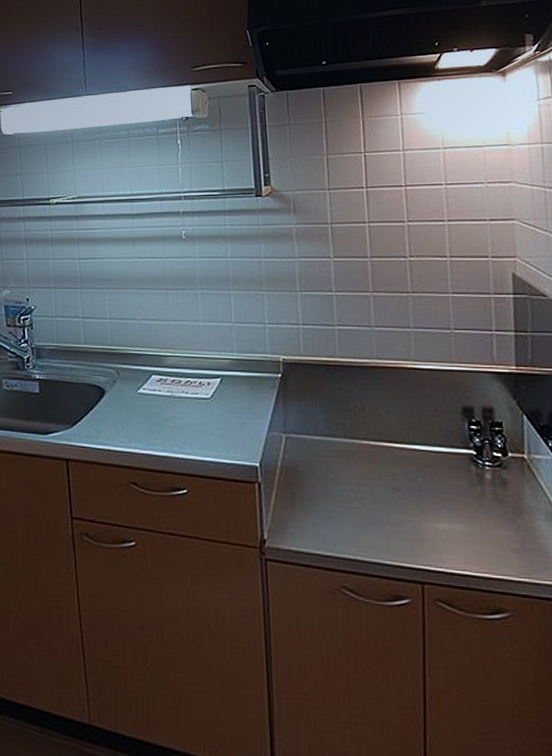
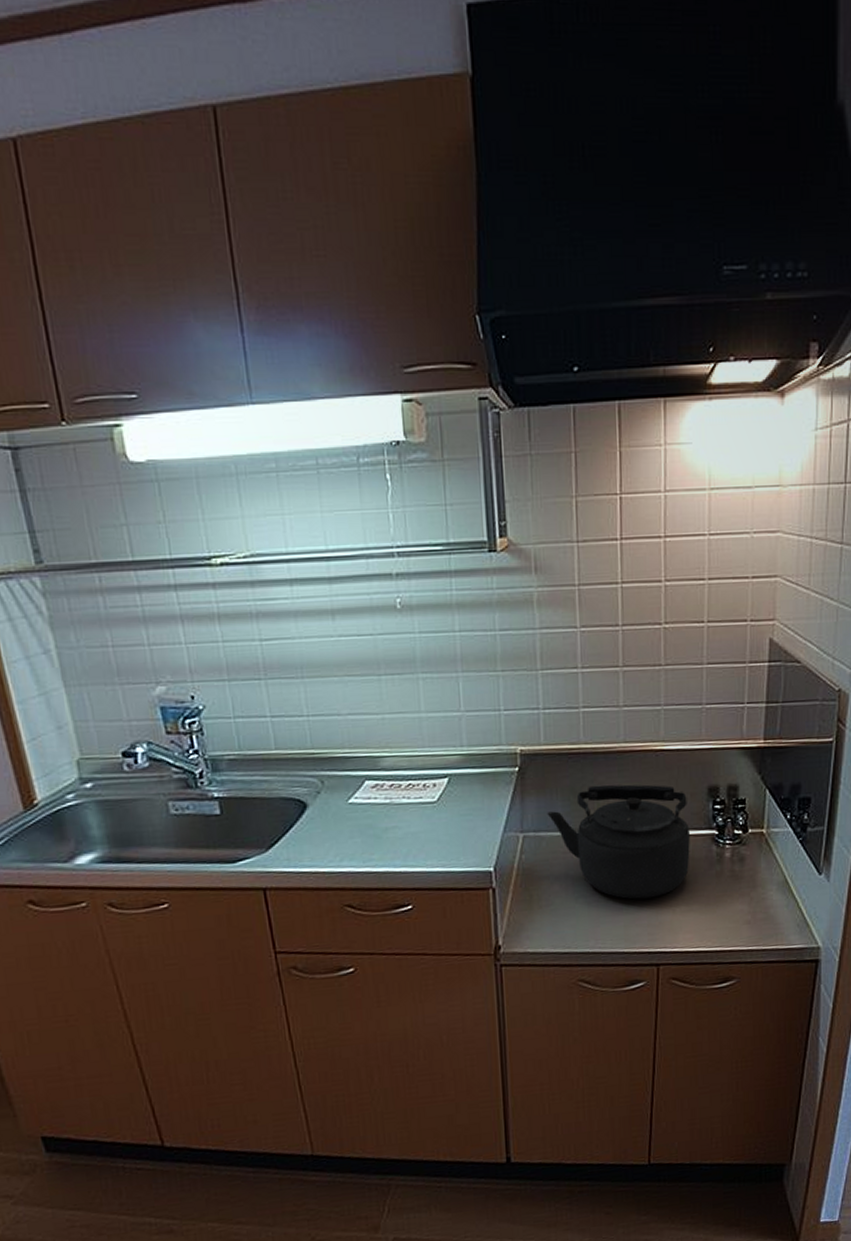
kettle: none [307,396,449,512] -> present [547,784,690,900]

